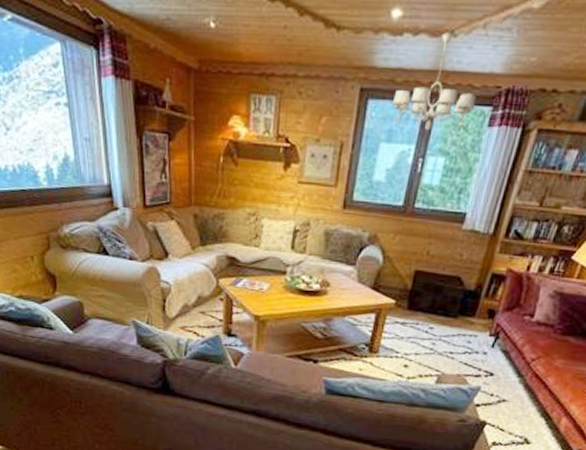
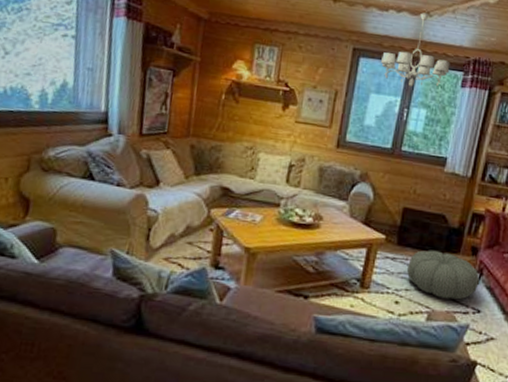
pouf: none [417,314,495,364] -> present [407,250,479,300]

